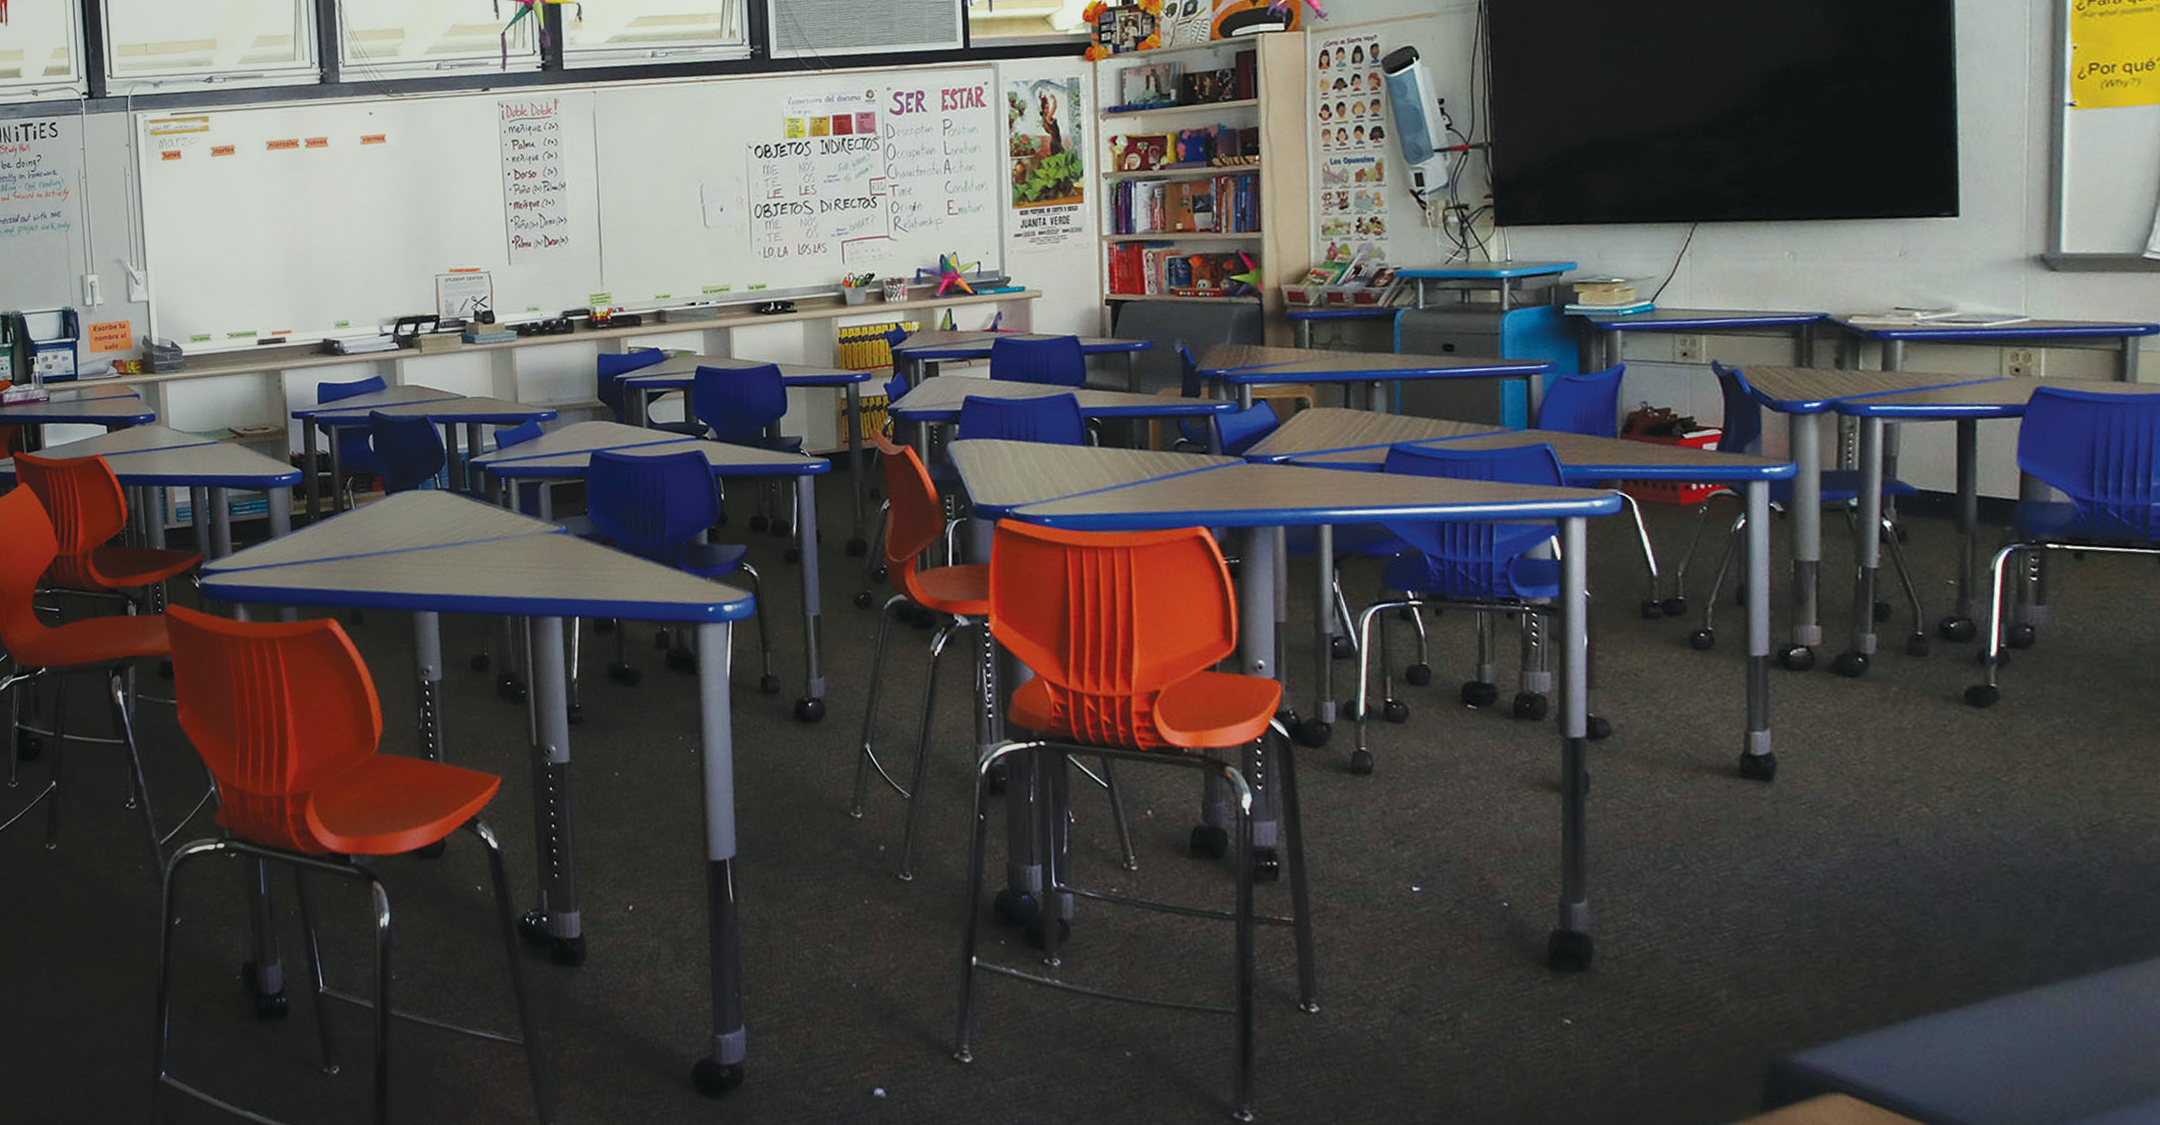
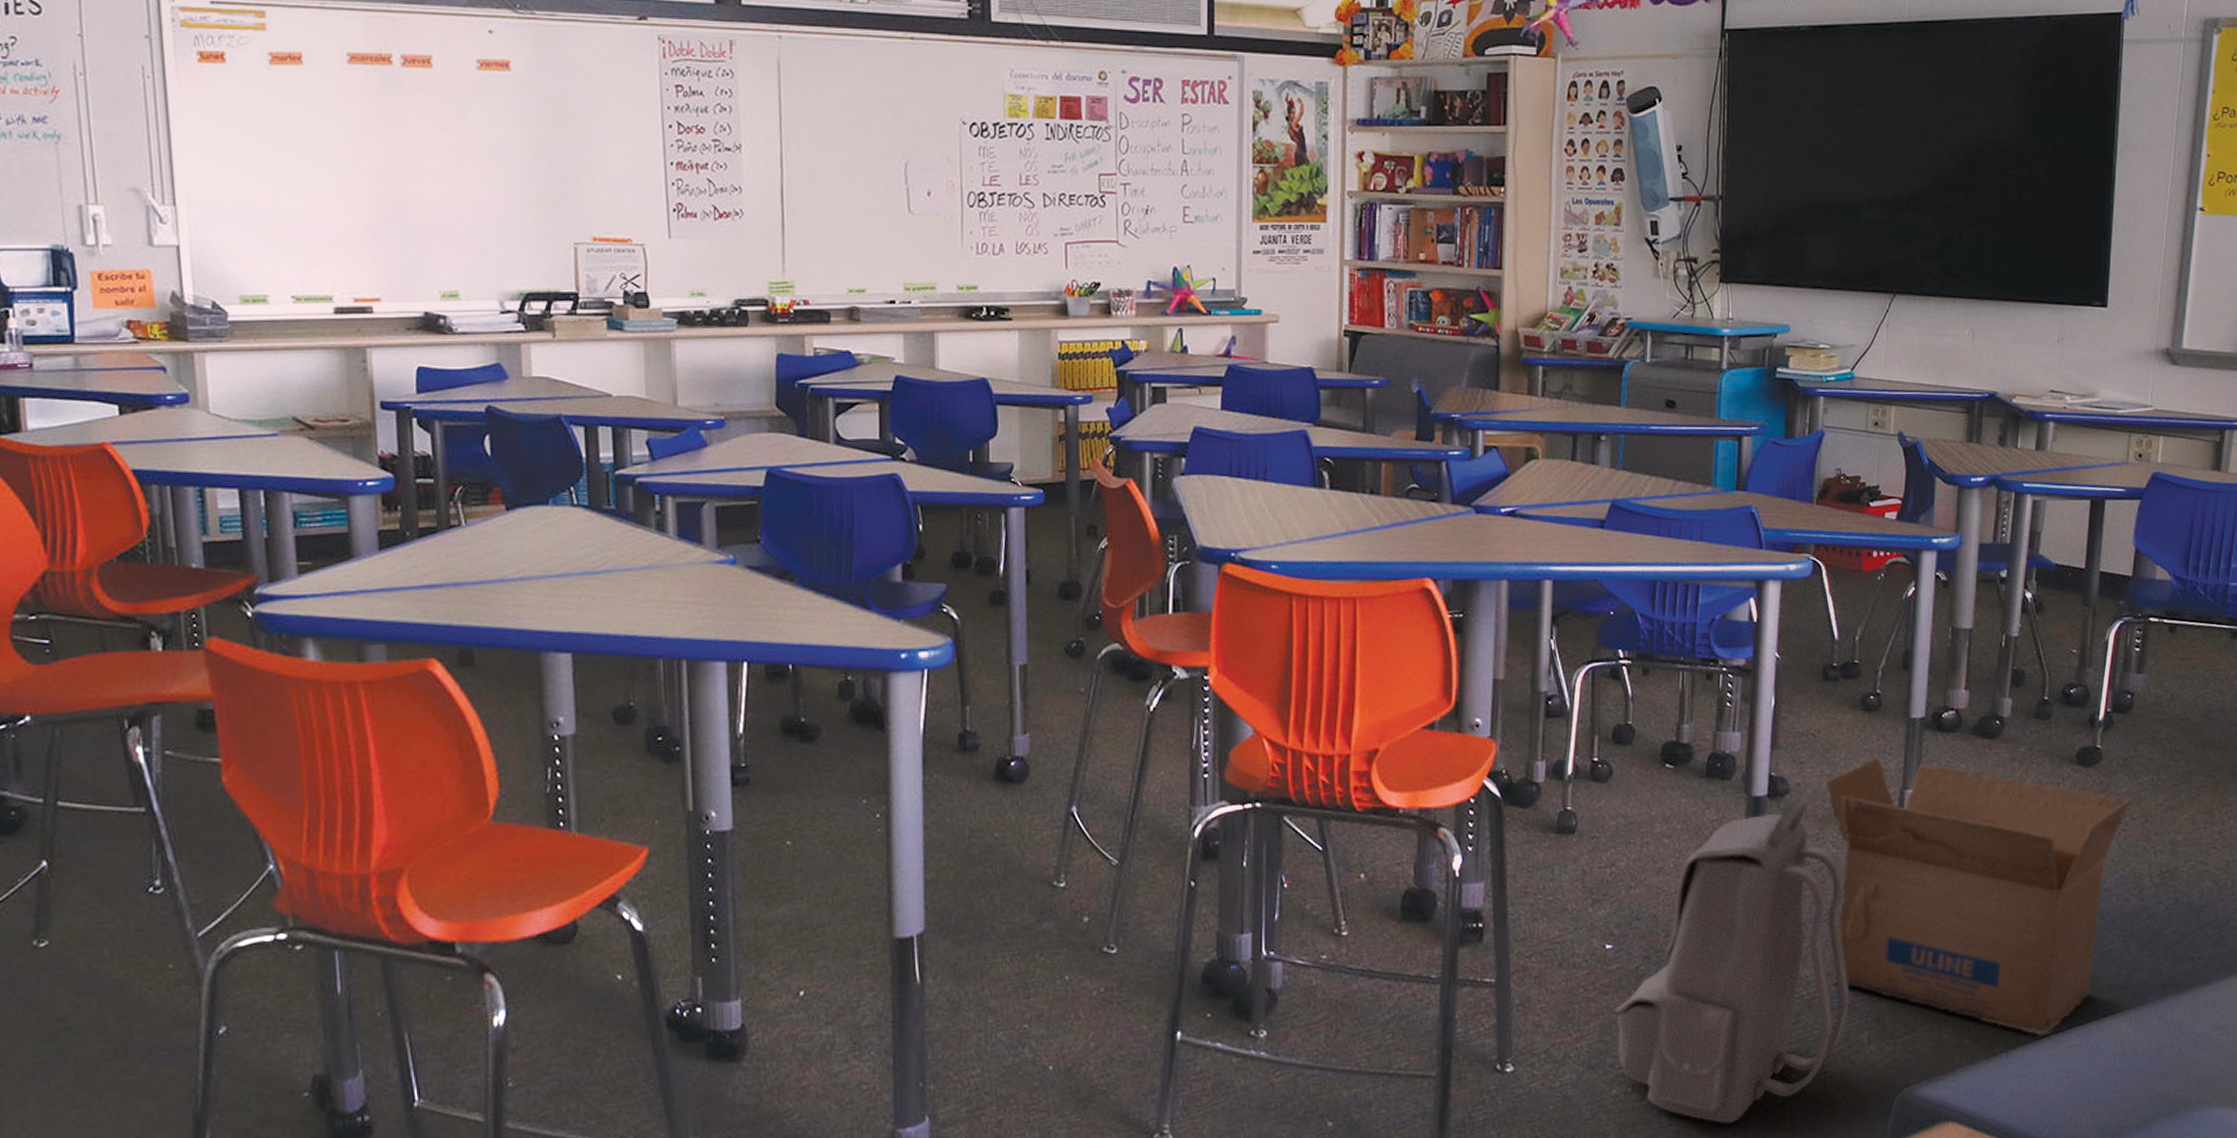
backpack: none [1425,736,1703,1080] -> present [1613,794,1851,1124]
cardboard box: none [1655,697,2044,1003] -> present [1826,757,2133,1036]

